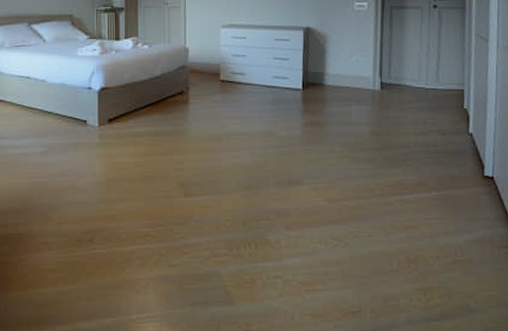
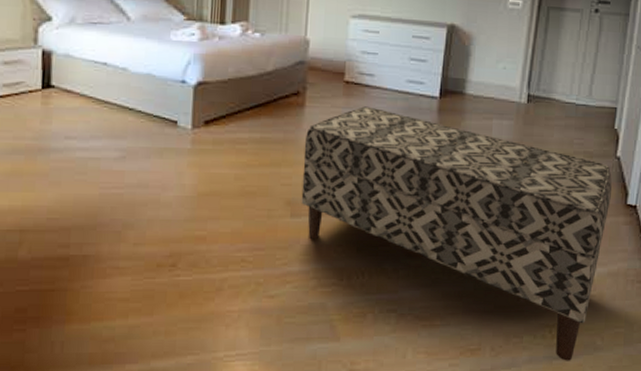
bench: none [191,100,468,323] -> present [301,106,612,361]

